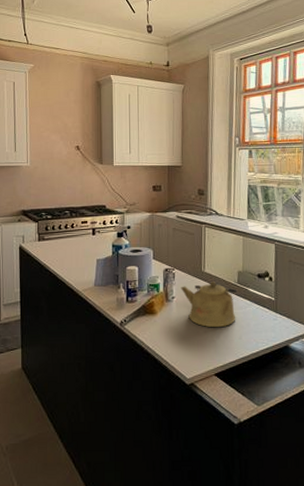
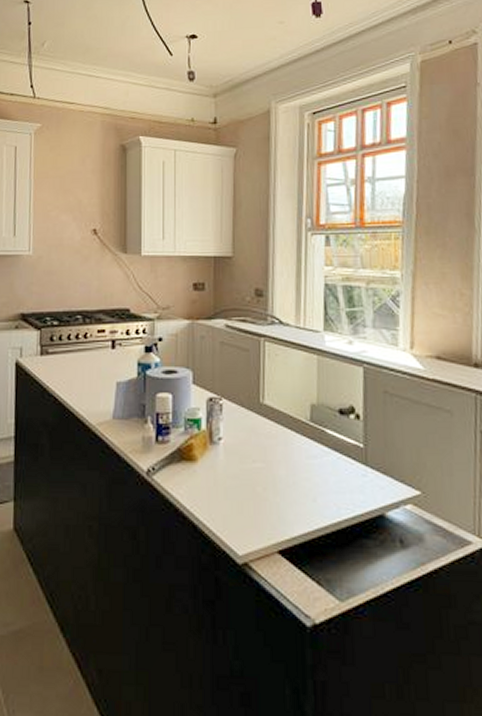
kettle: present [181,281,238,328] -> none [230,418,310,484]

